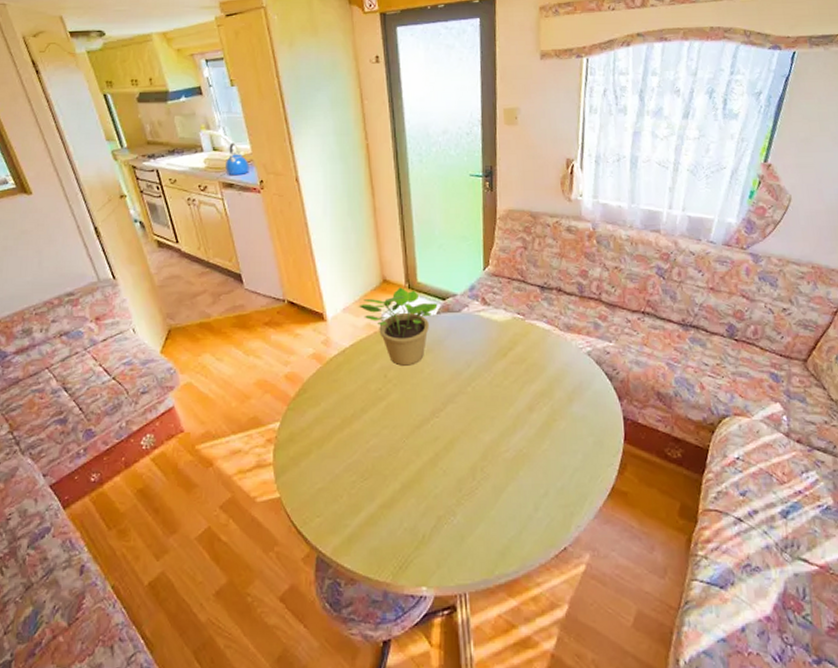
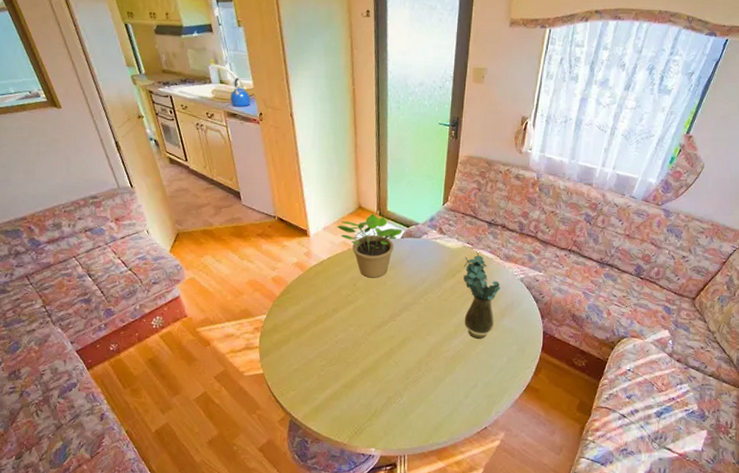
vase: none [515,323,564,432] -> present [463,252,501,339]

